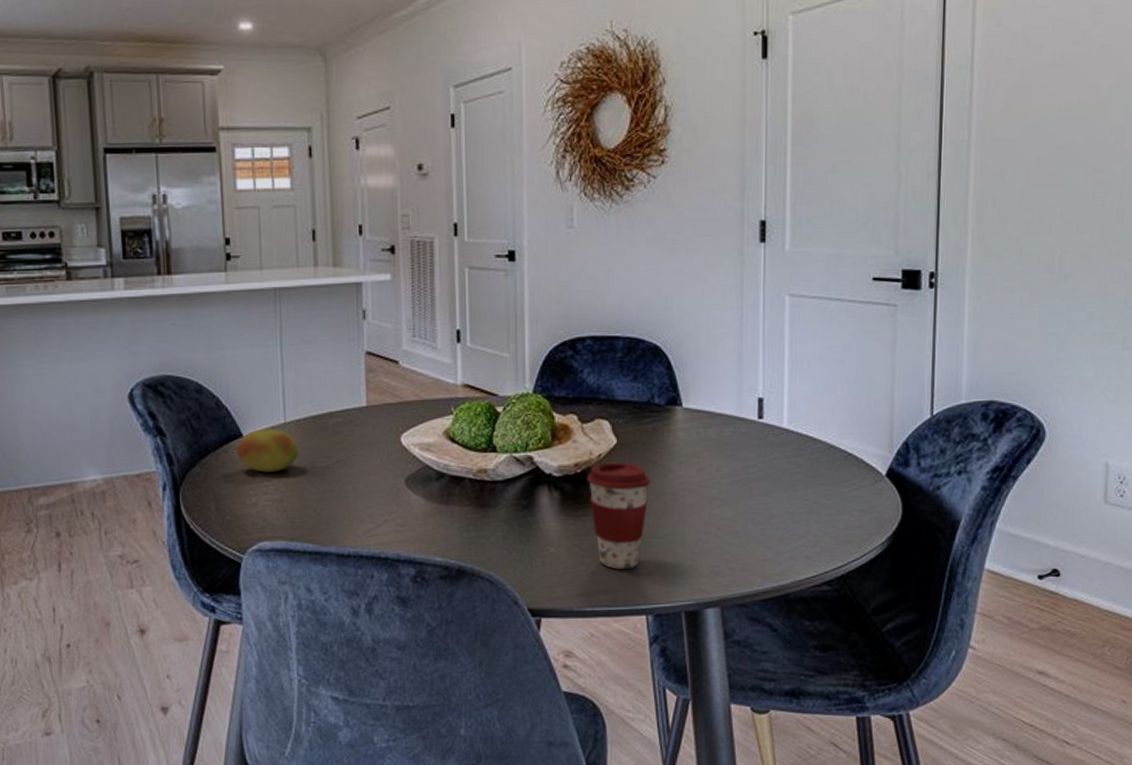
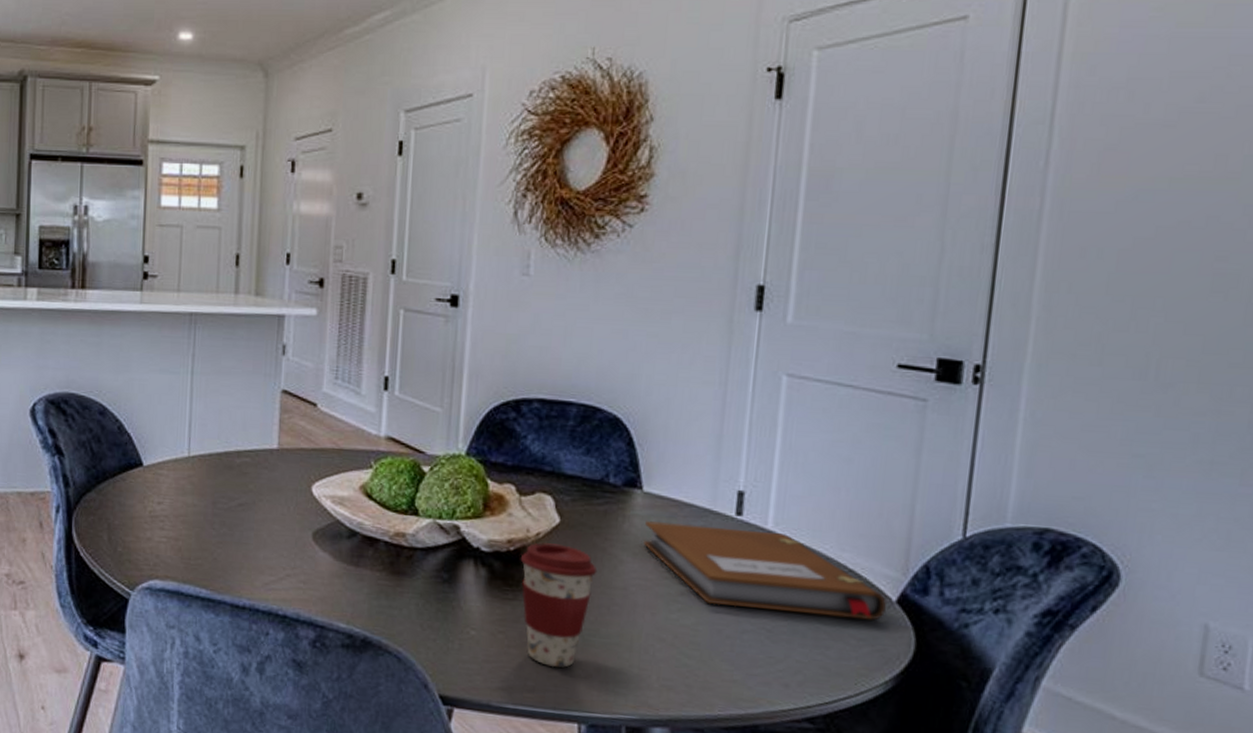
fruit: present [237,429,299,472] -> none [135,460,201,508]
notebook: none [687,430,878,498] -> present [644,521,886,620]

